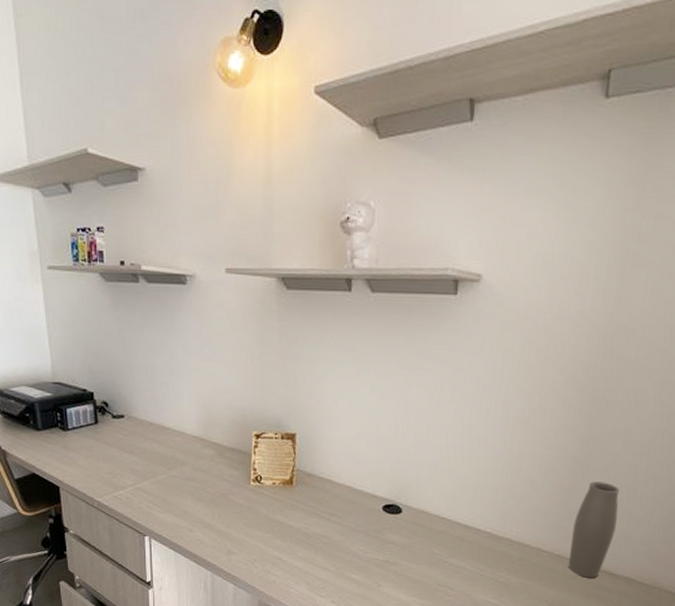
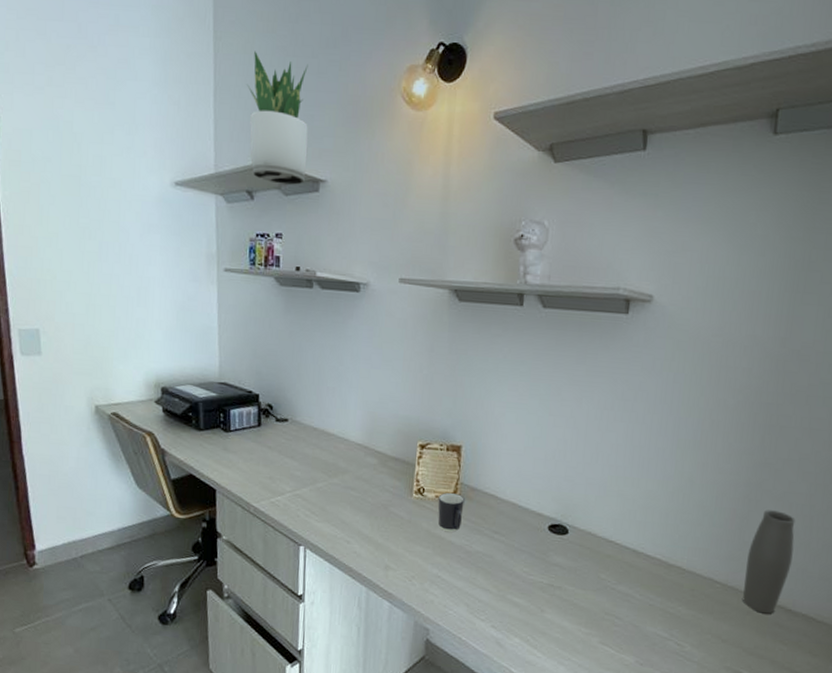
planter: none [54,28,123,175] -> present [247,51,309,185]
mug: none [275,479,301,516] -> present [437,492,465,532]

